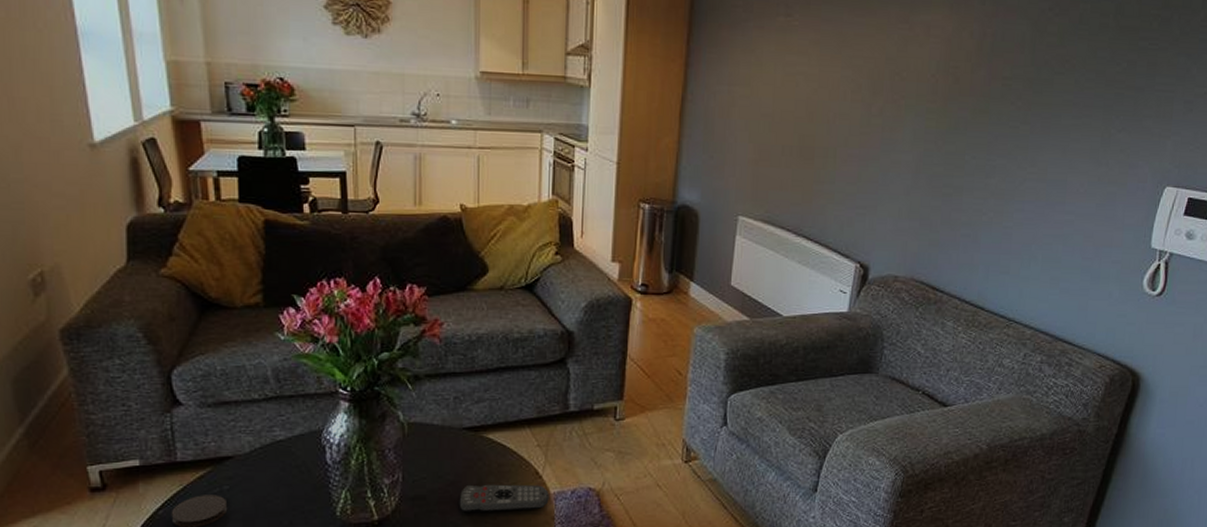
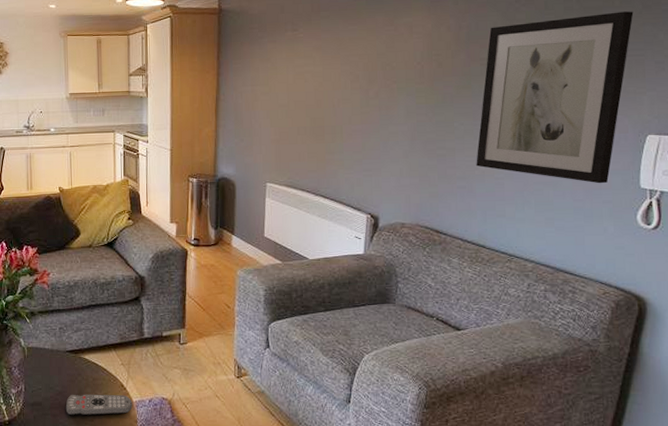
wall art: none [984,36,1170,241] -> present [476,11,634,184]

